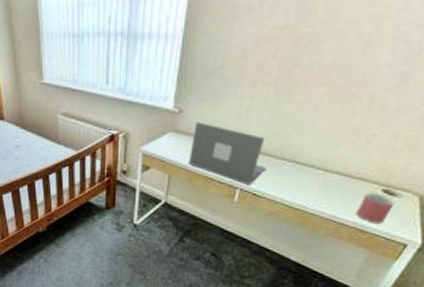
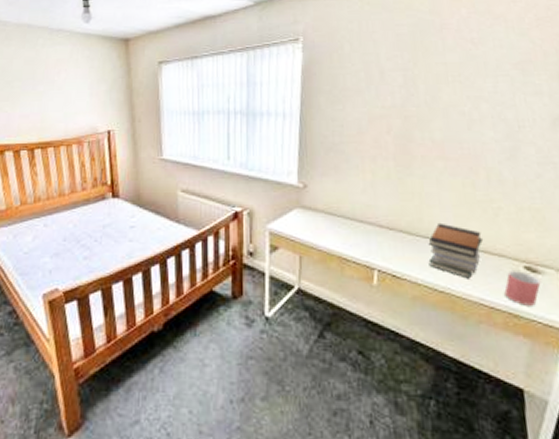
laptop: present [189,122,267,185] -> none [319,197,402,265]
book stack: none [289,148,349,199] -> present [428,222,484,279]

